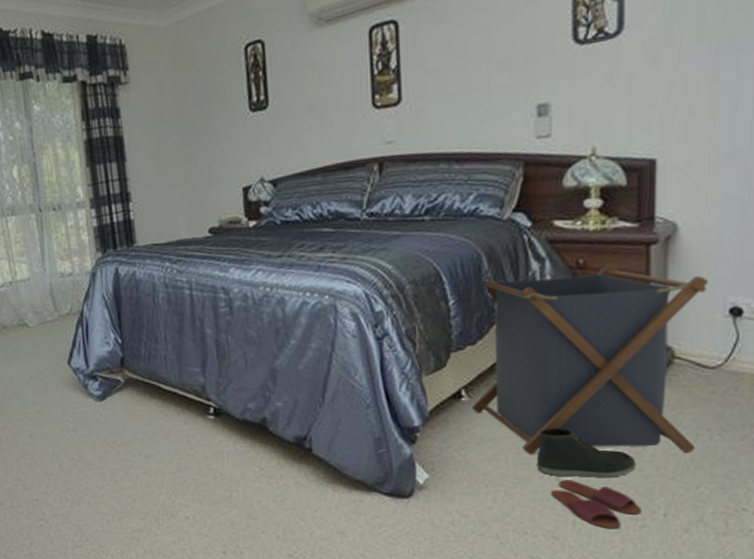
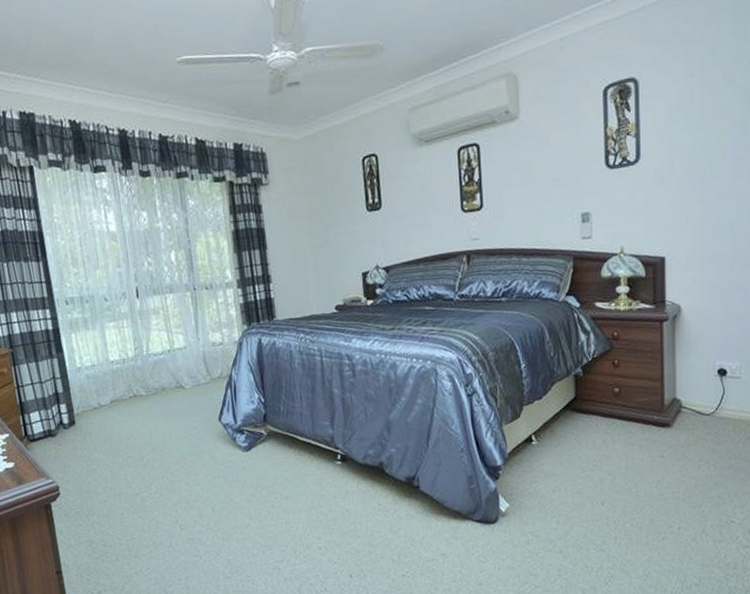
laundry basket: present [472,262,709,454] -> none [540,335,704,485]
sneaker: present [536,427,635,478] -> none [587,463,657,502]
slippers: present [550,479,642,529] -> none [598,504,663,542]

